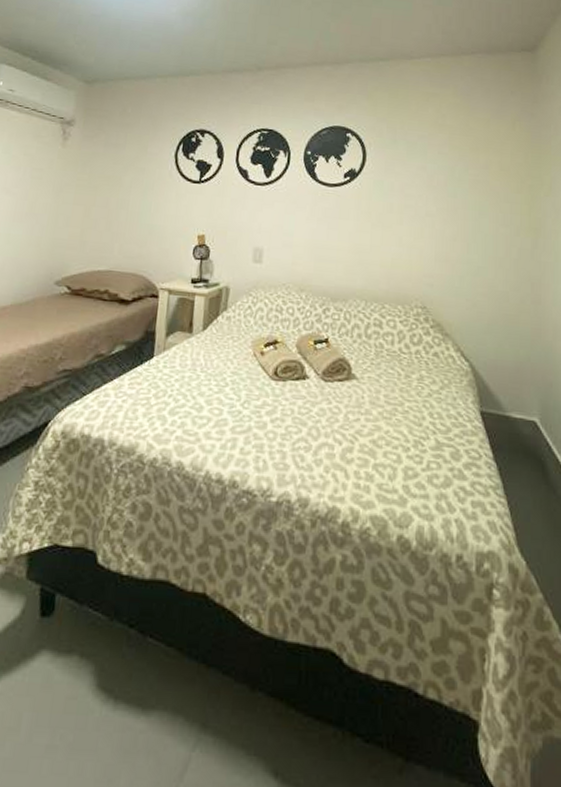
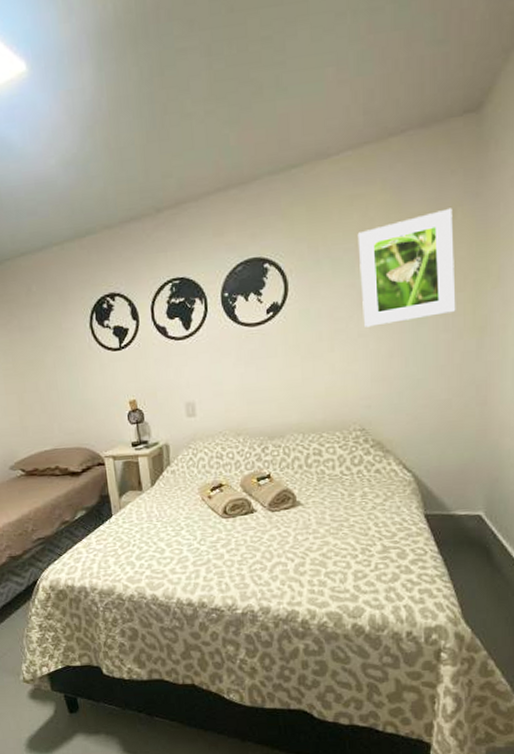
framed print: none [431,120,514,211] -> present [357,208,456,327]

